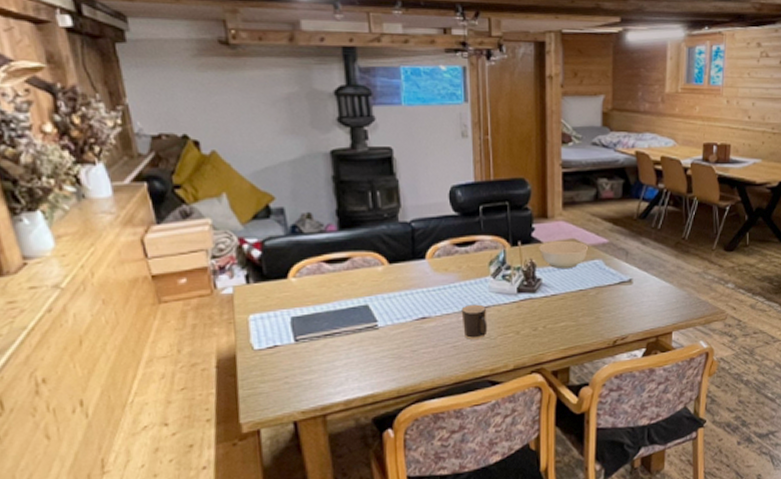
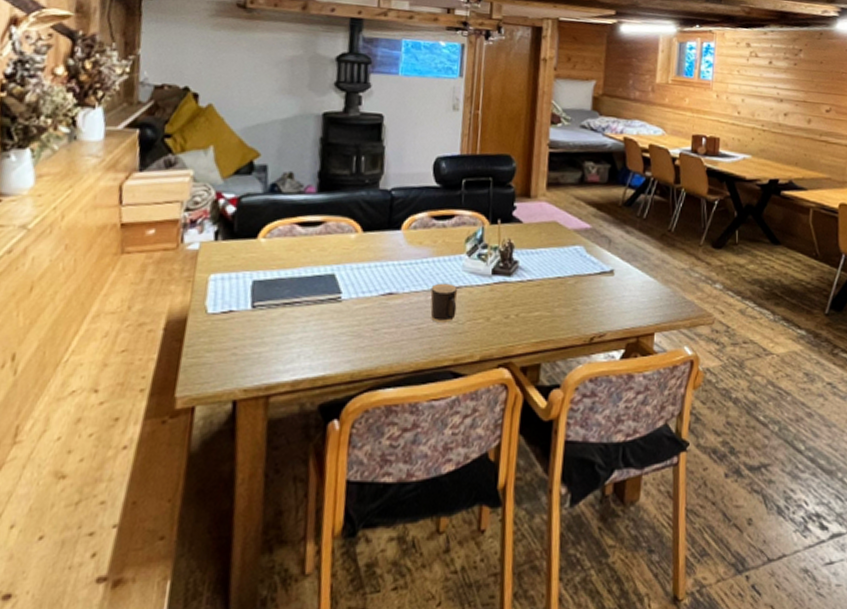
bowl: present [539,240,589,269] -> none [519,221,571,254]

